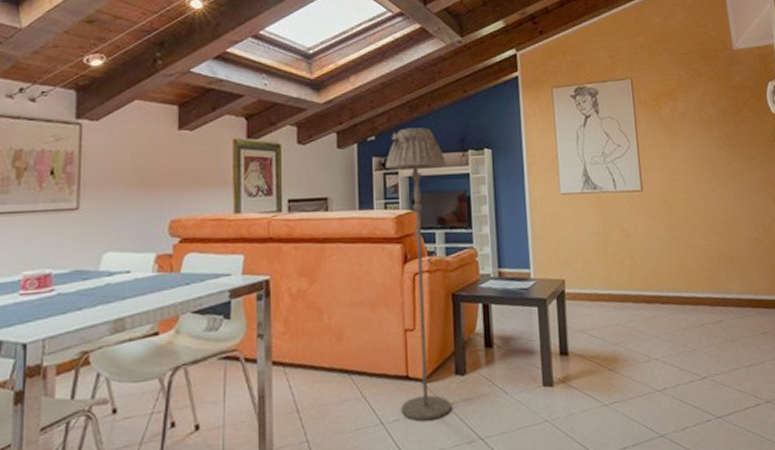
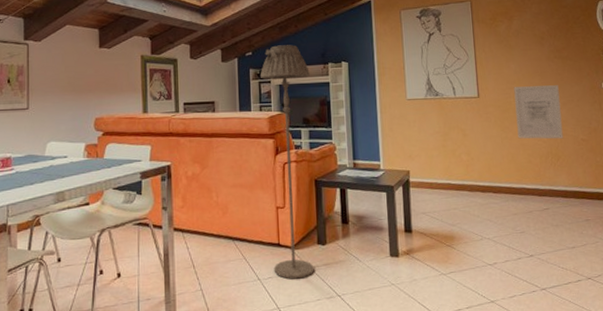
wall art: none [680,176,736,239] -> present [514,85,563,139]

